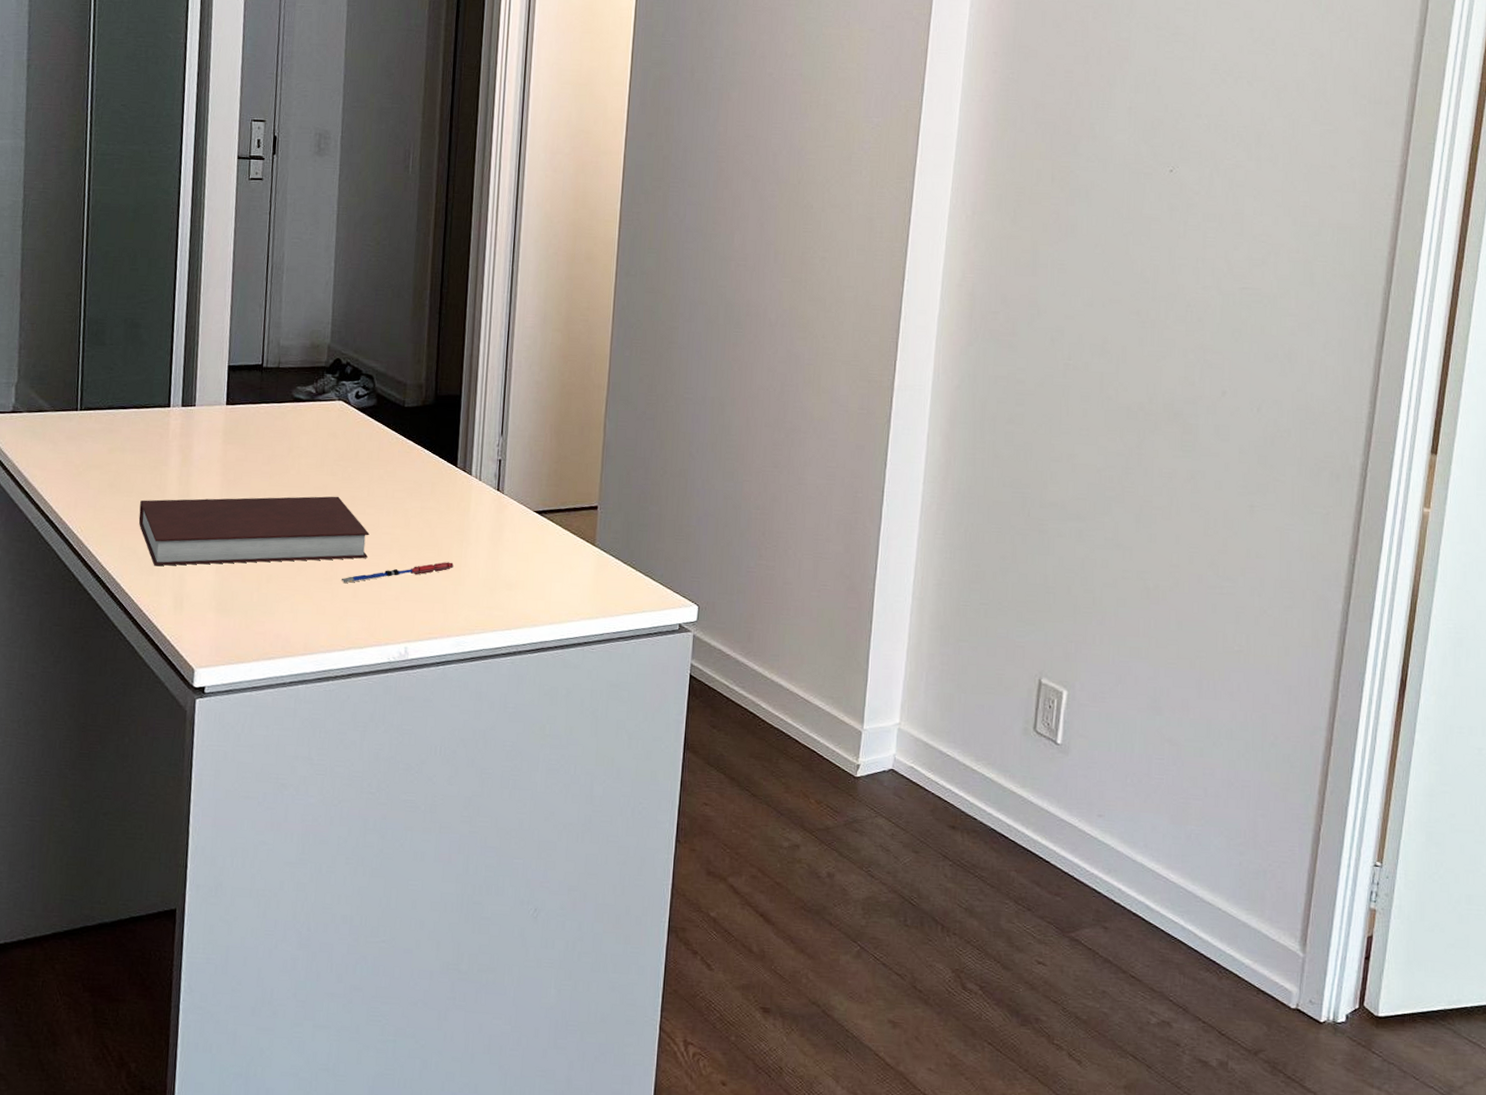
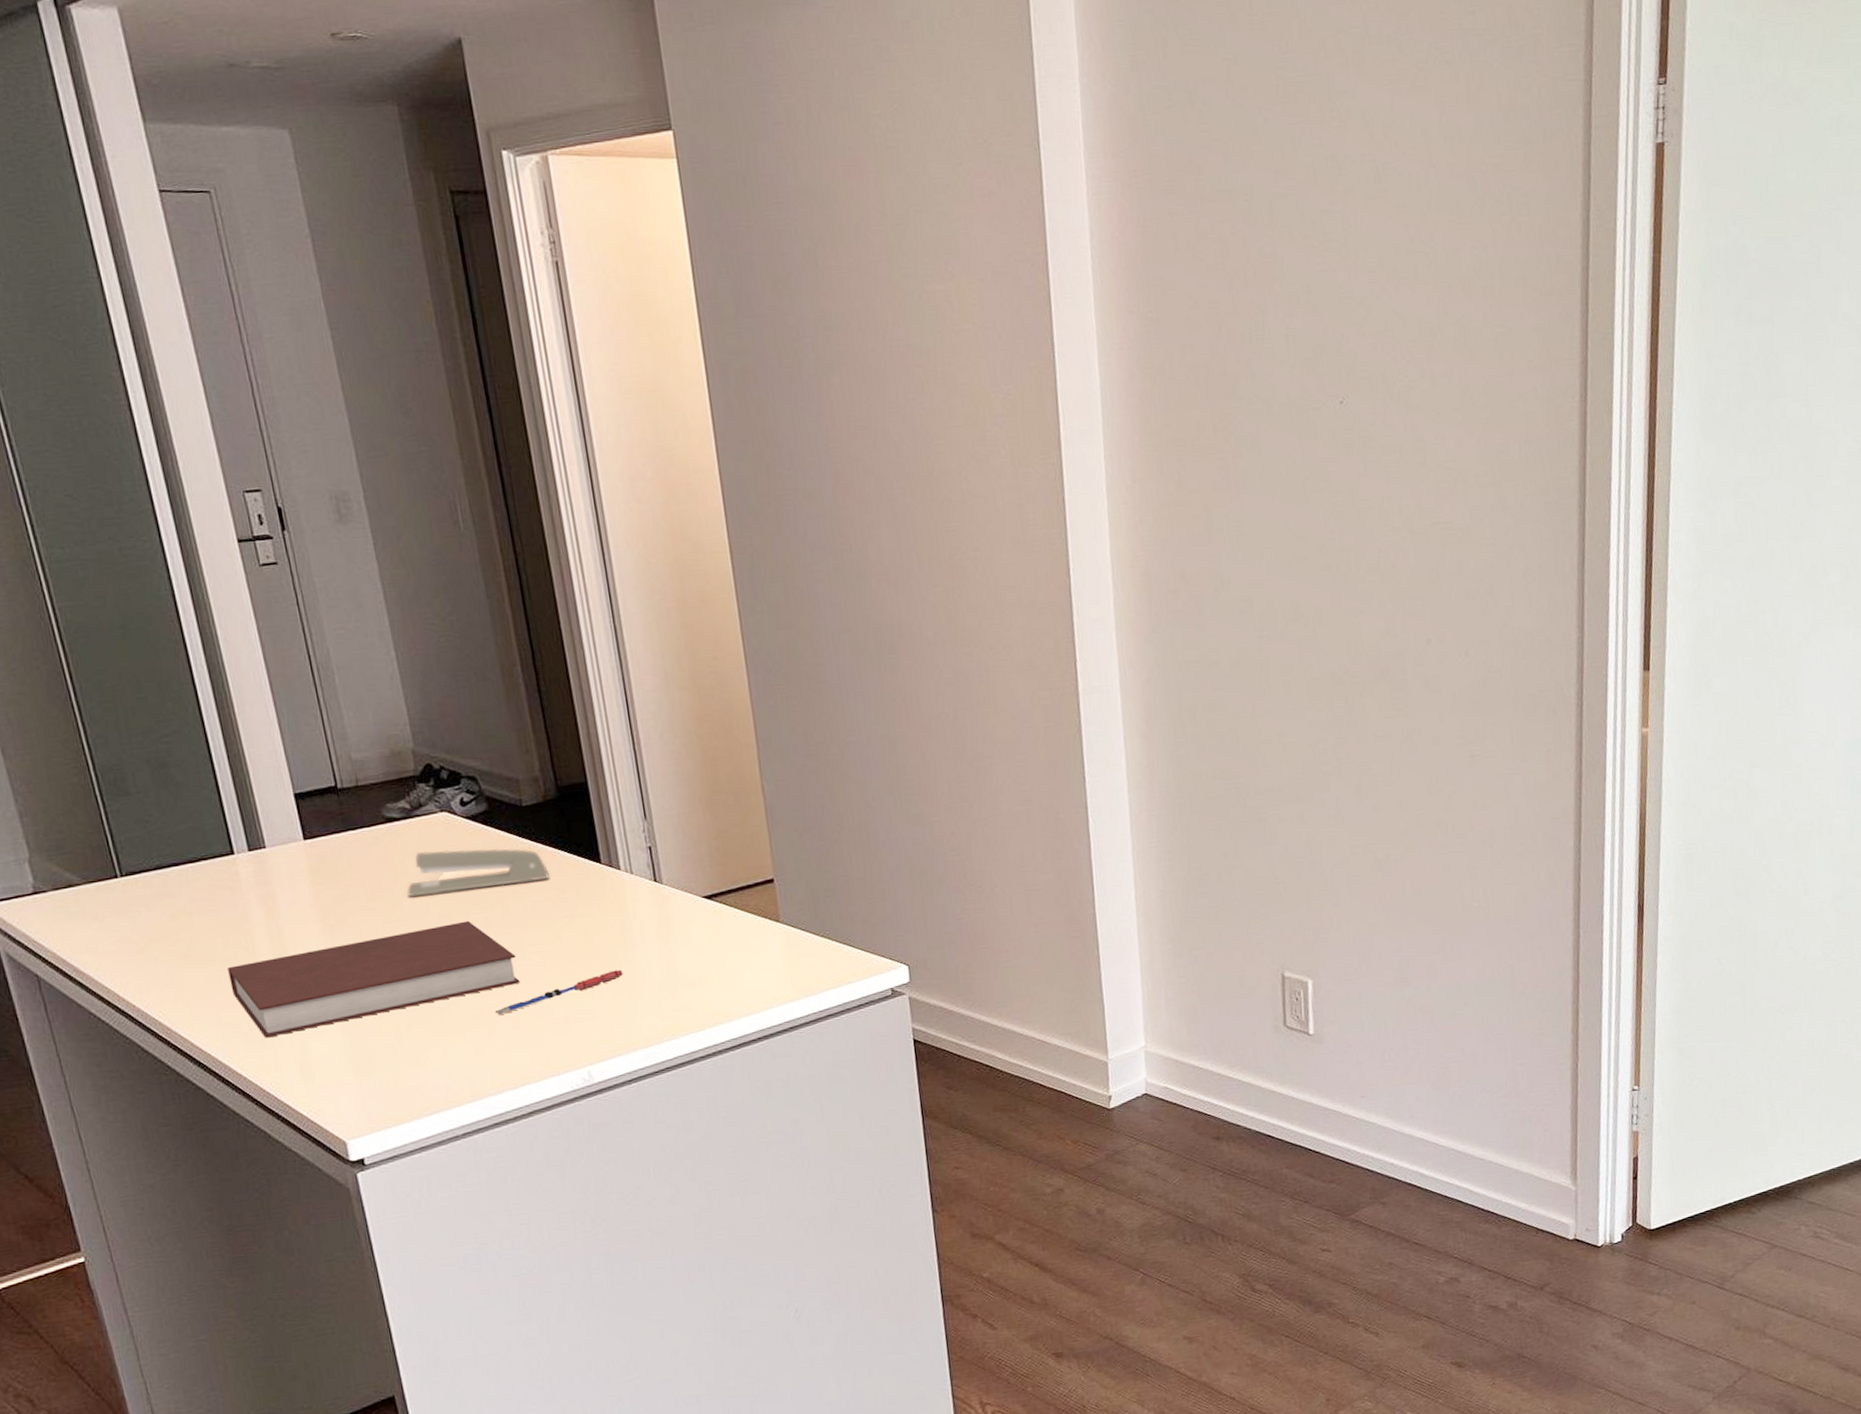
stapler: none [295,430,413,473] -> present [407,848,549,898]

